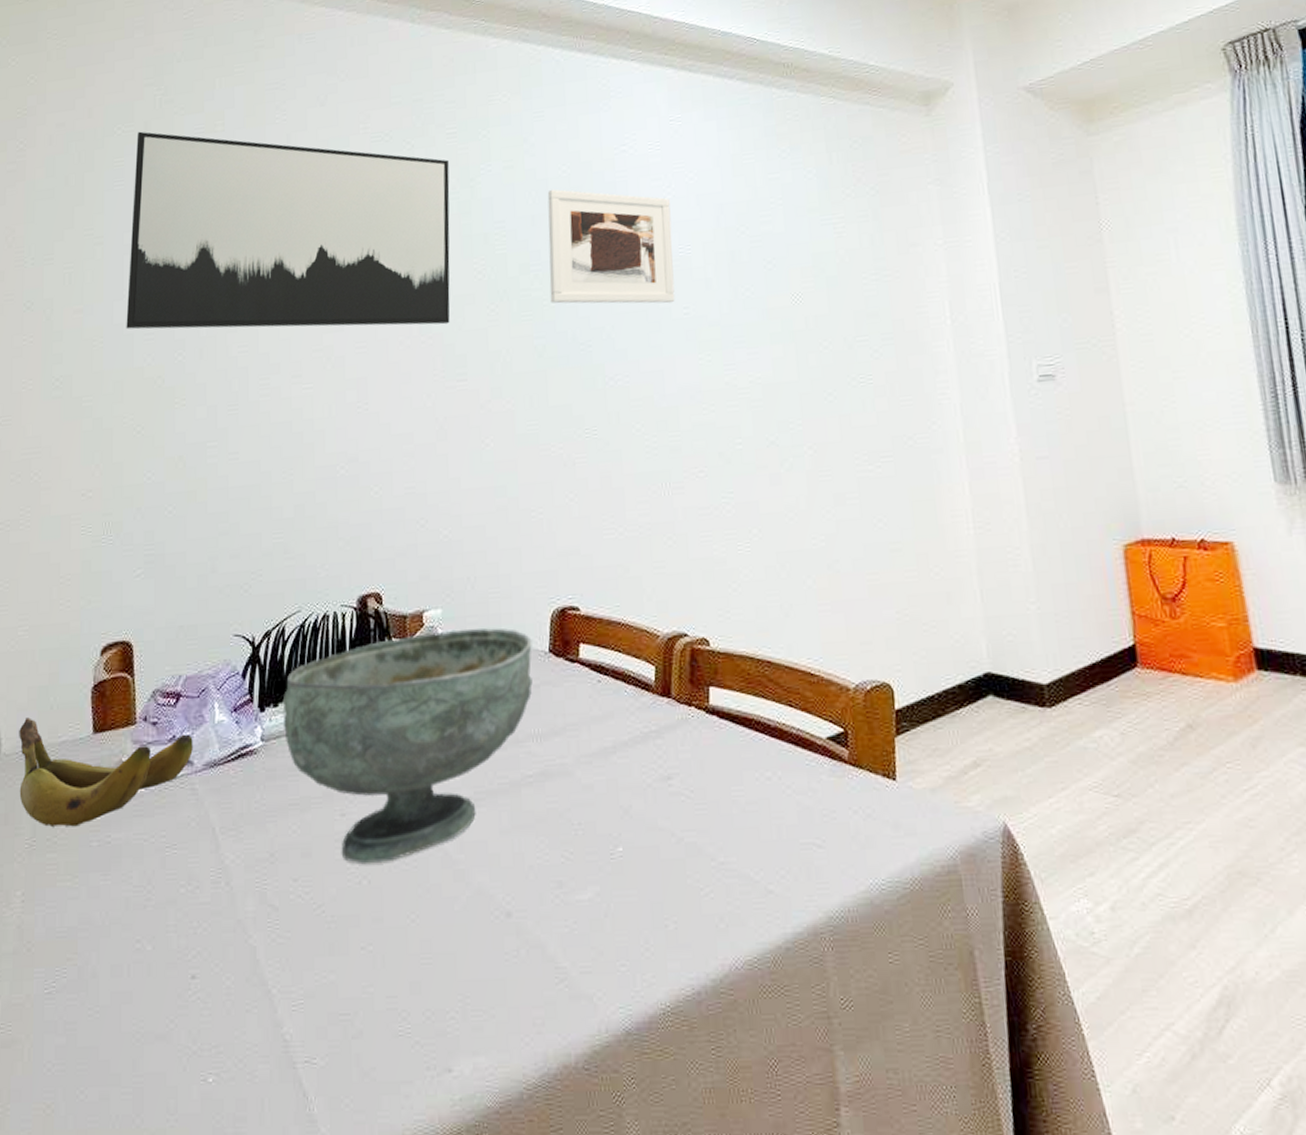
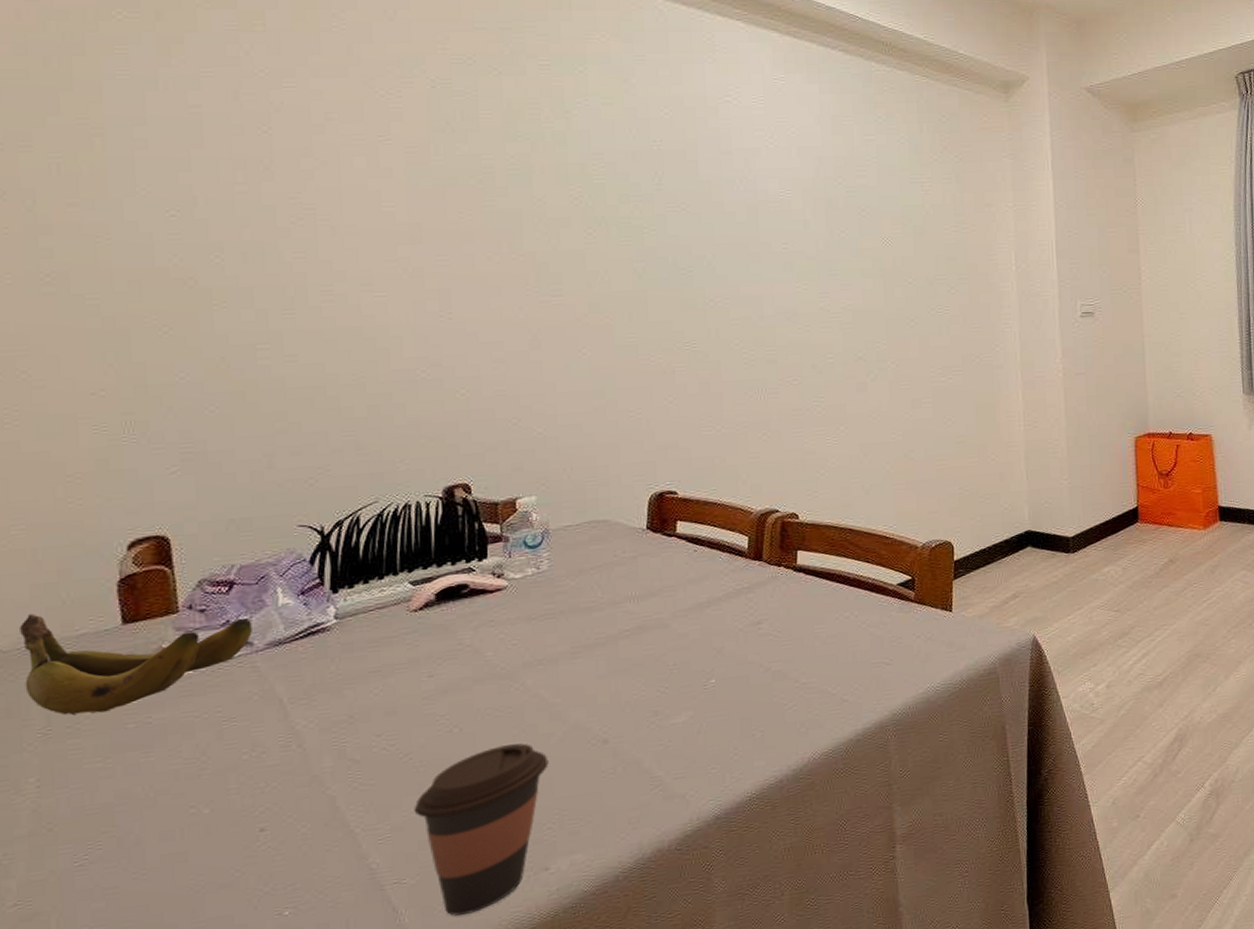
wall art: present [126,131,450,330] -> none [141,19,544,244]
decorative bowl: present [282,627,533,865] -> none [359,510,630,716]
coffee cup: none [325,906,453,1114] -> present [414,743,549,916]
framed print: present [547,189,675,304] -> none [648,128,775,239]

